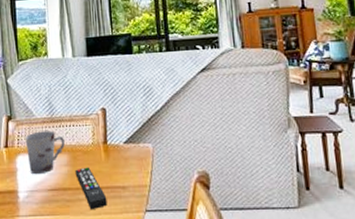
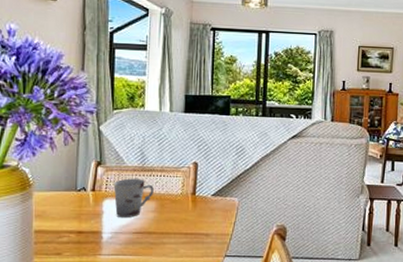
remote control: present [75,167,107,210] -> none [161,214,190,253]

